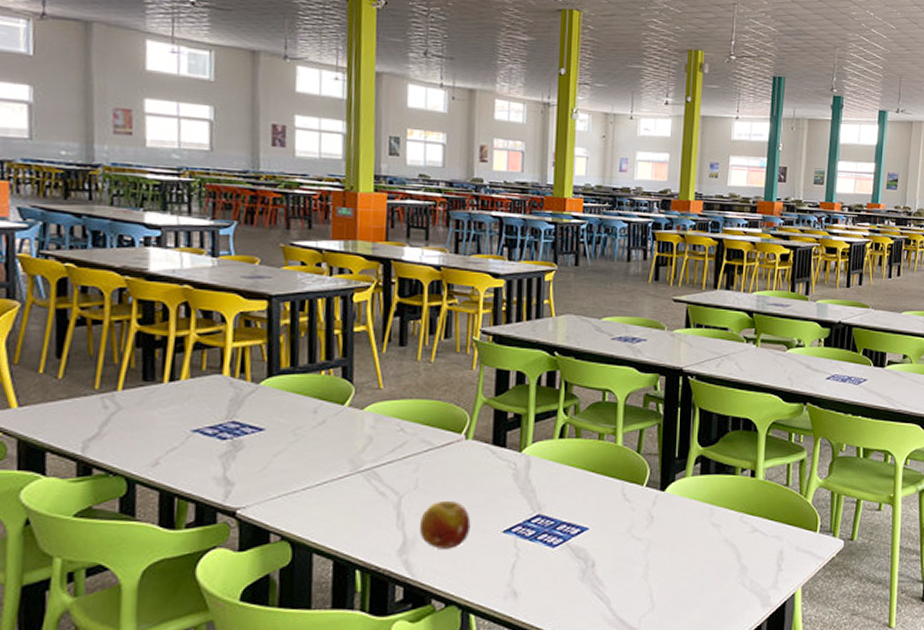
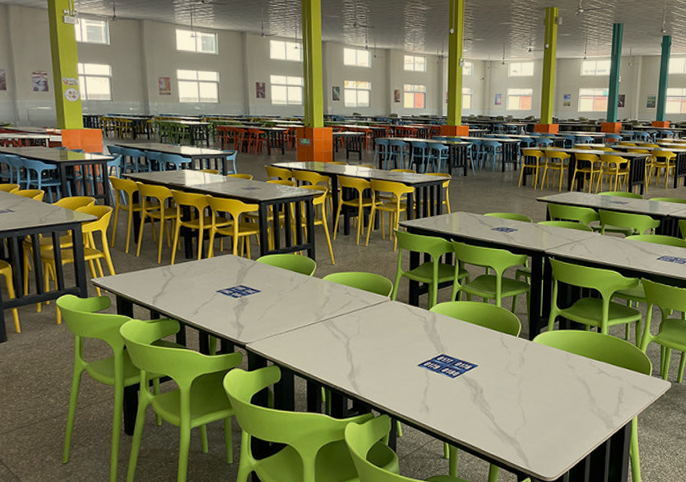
fruit: present [420,500,471,549] -> none [362,342,396,375]

